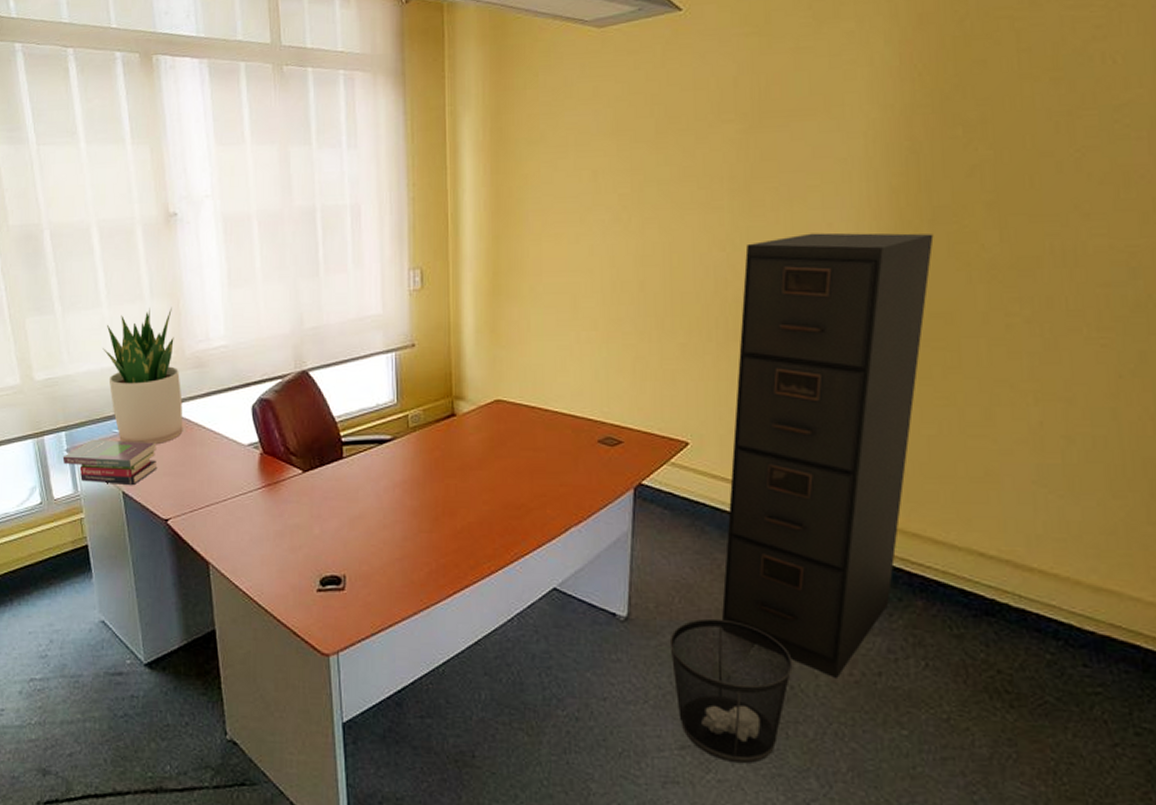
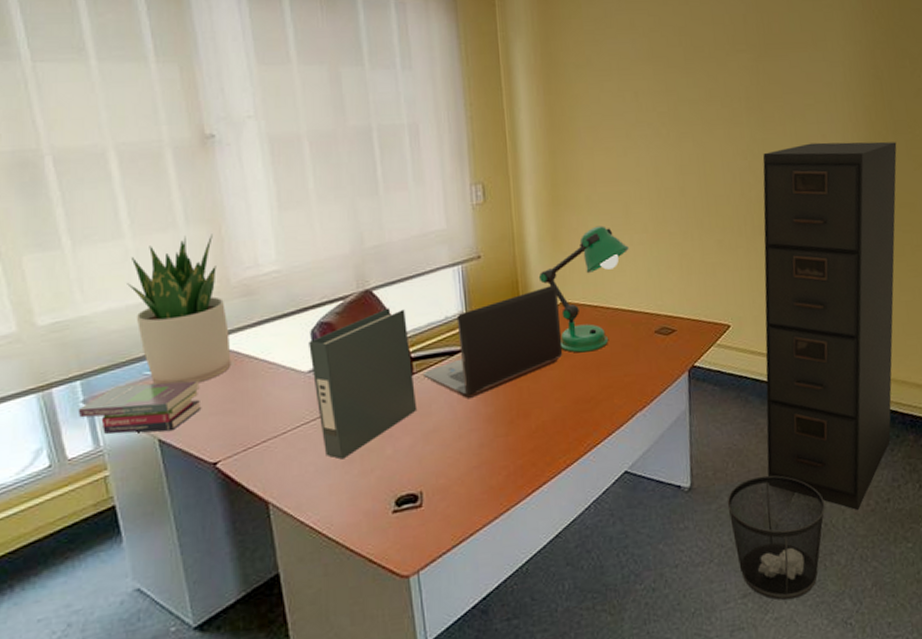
binder: none [249,390,345,533] -> present [309,308,418,460]
laptop computer: none [353,380,495,489] -> present [424,284,563,398]
desk lamp: none [473,320,574,455] -> present [538,226,629,353]

